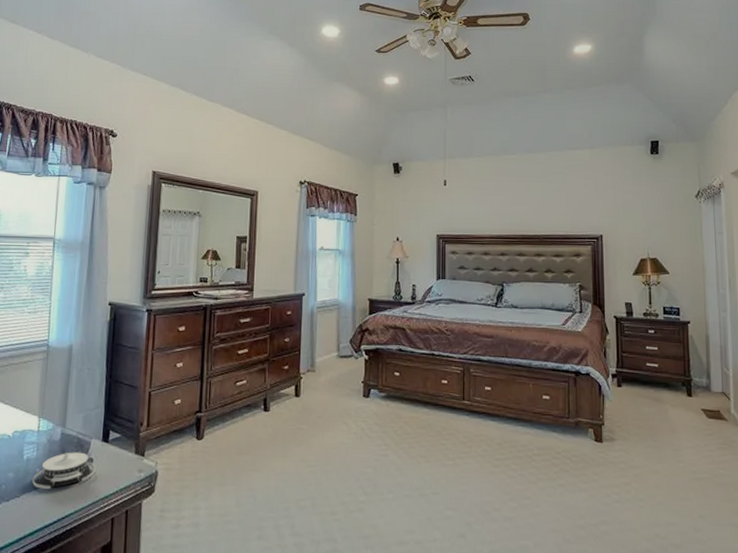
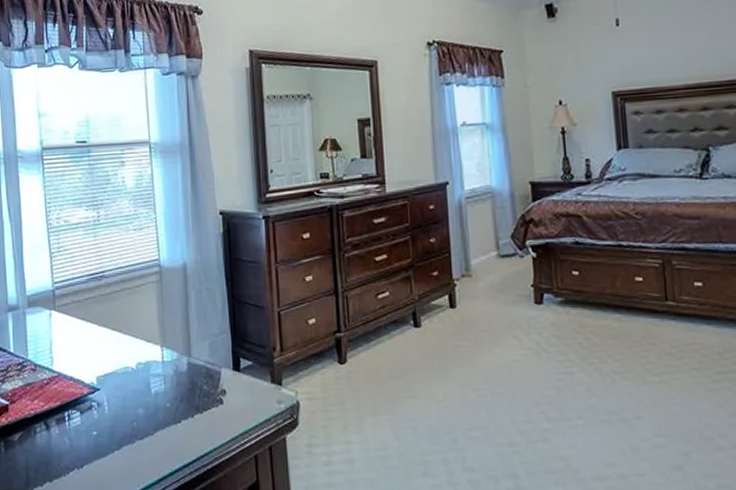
architectural model: present [32,452,96,489] -> none [164,383,230,425]

